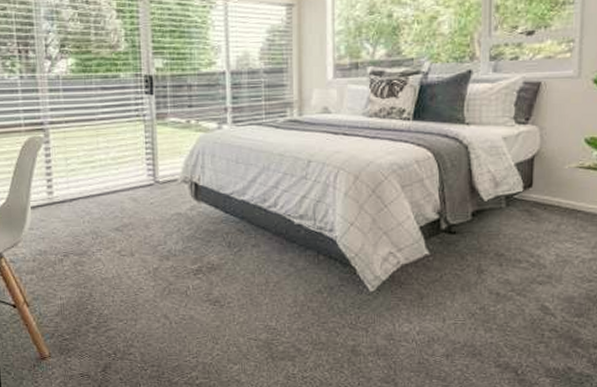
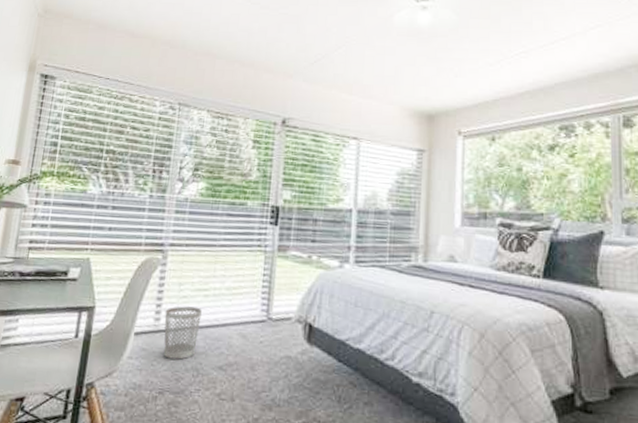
wastebasket: none [56,178,92,226] -> present [163,306,202,360]

